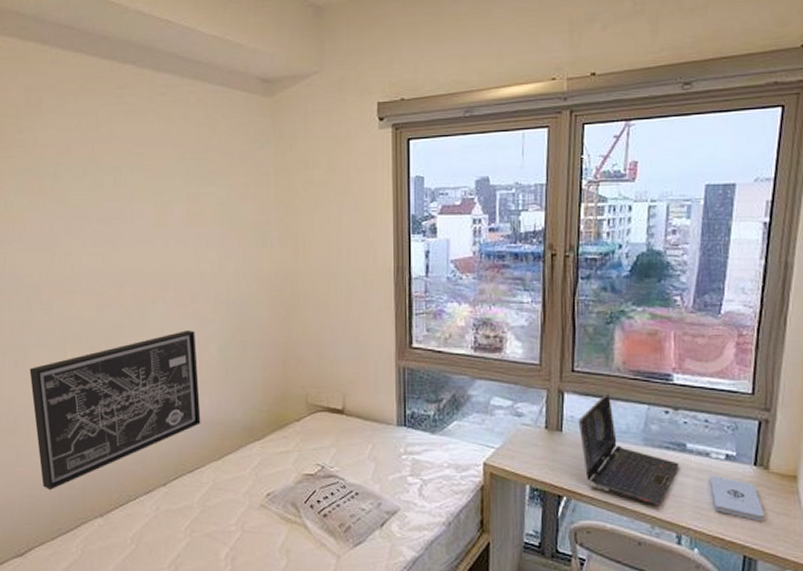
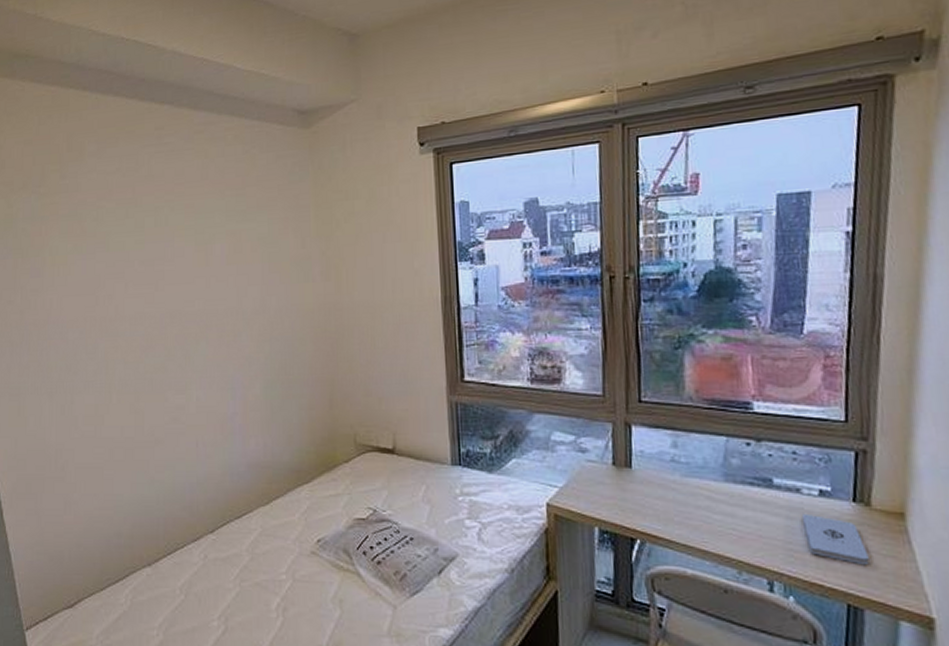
wall art: present [29,330,201,491] -> none [76,370,247,539]
laptop computer: present [578,392,680,506] -> none [648,423,766,549]

